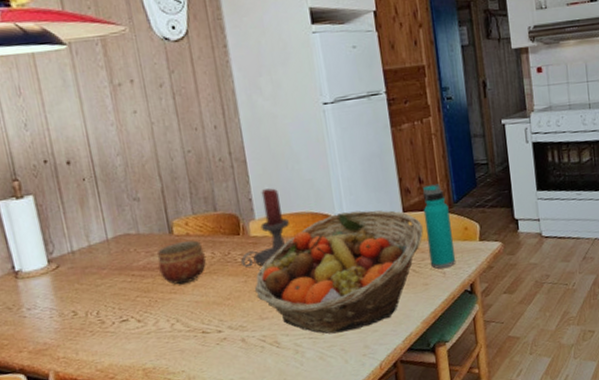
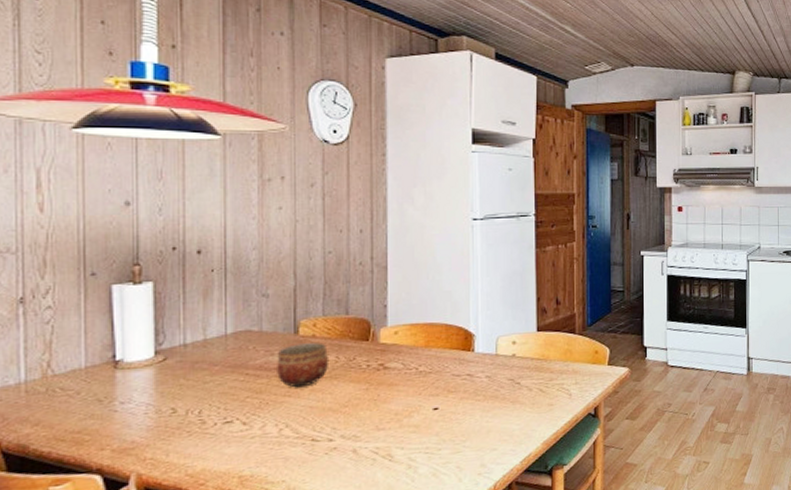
candle holder: present [241,188,289,268] -> none [366,296,421,375]
fruit basket: present [254,210,423,334] -> none [374,326,554,450]
water bottle: present [422,184,456,269] -> none [557,306,583,390]

